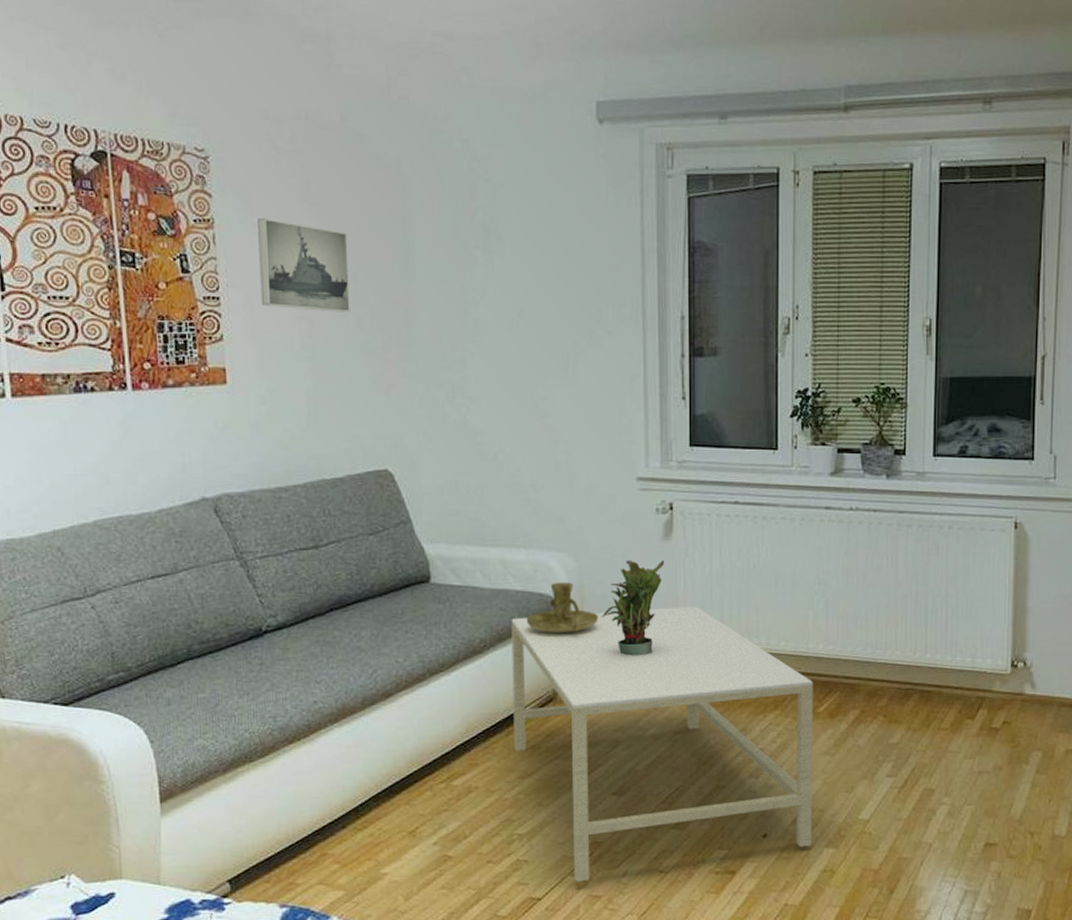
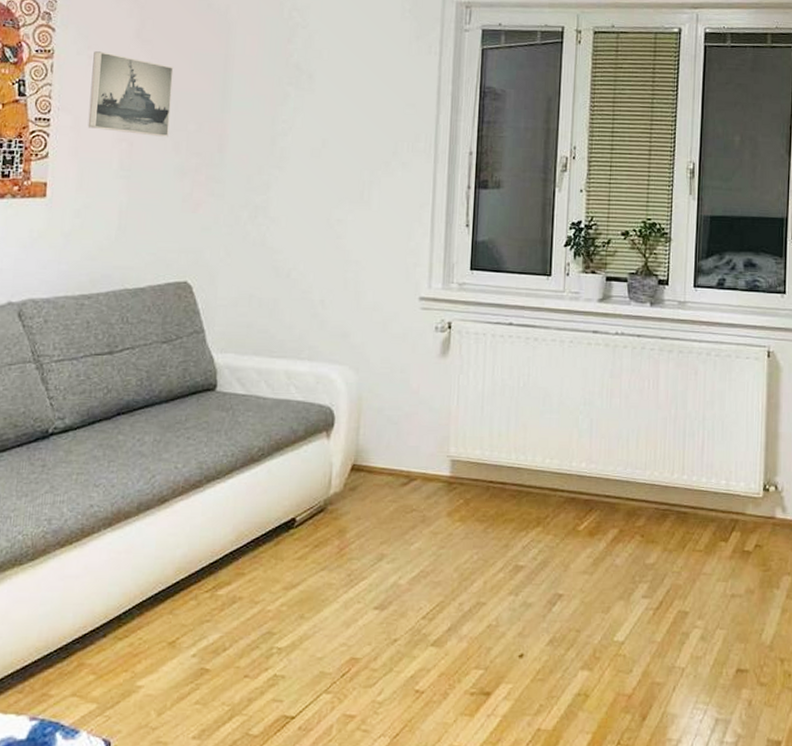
coffee table: present [511,605,813,882] -> none [281,421,575,700]
candle holder: present [526,582,598,634] -> none [304,394,374,444]
potted plant: present [600,559,664,656] -> none [375,375,440,469]

